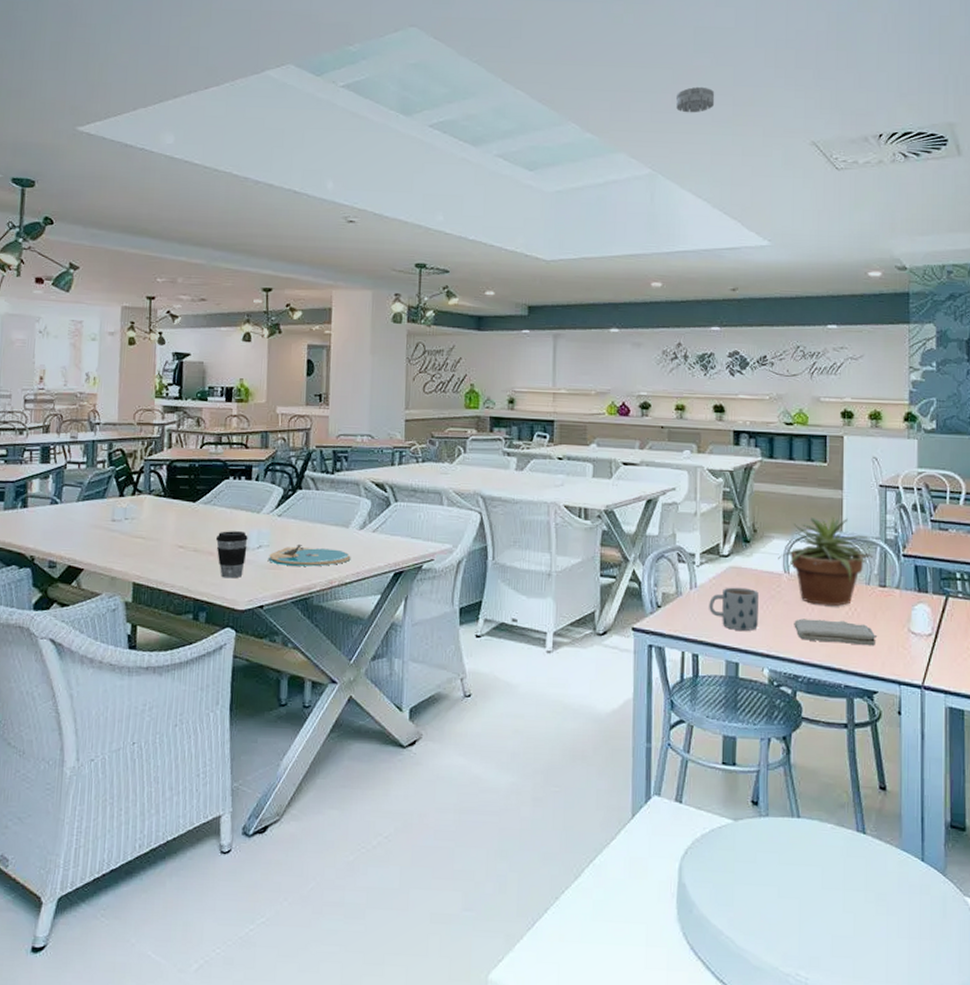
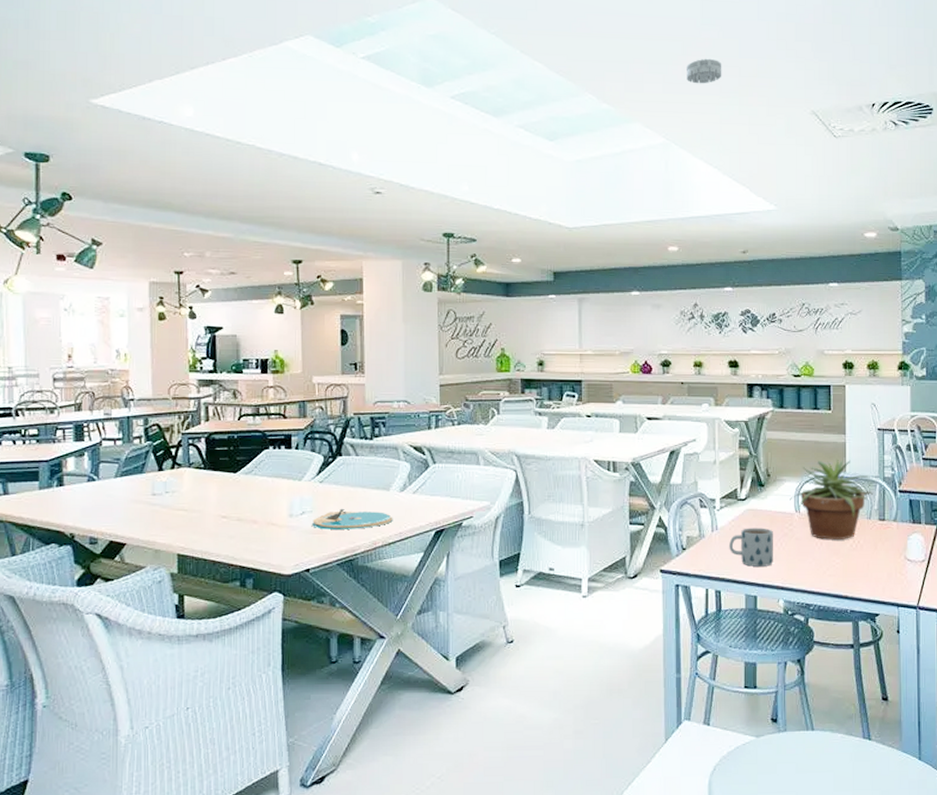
coffee cup: present [215,531,248,579] -> none [258,499,291,545]
washcloth: present [794,618,878,646] -> none [805,552,879,574]

